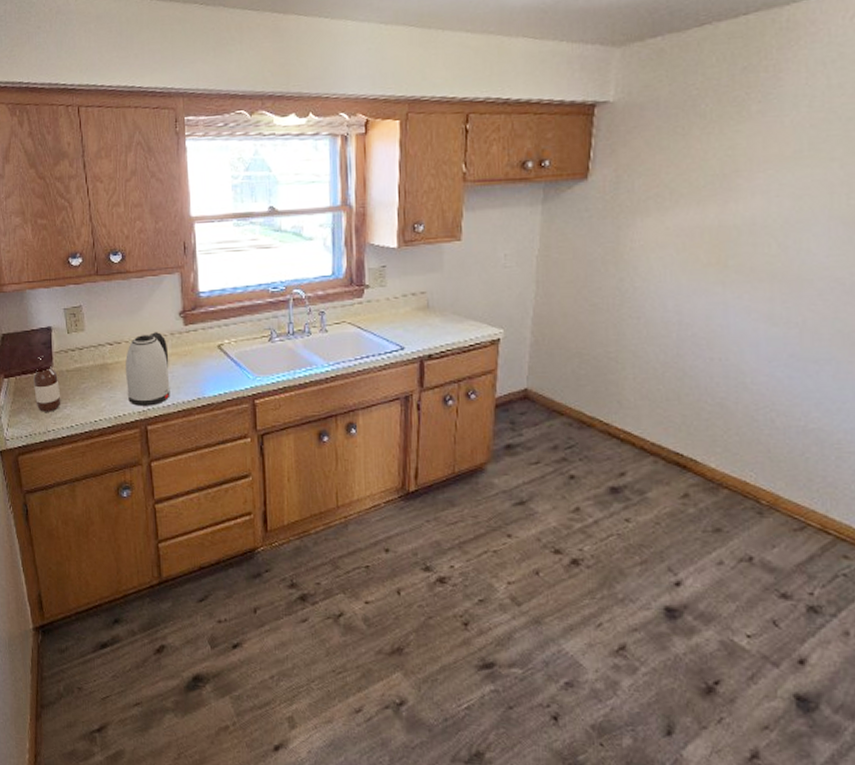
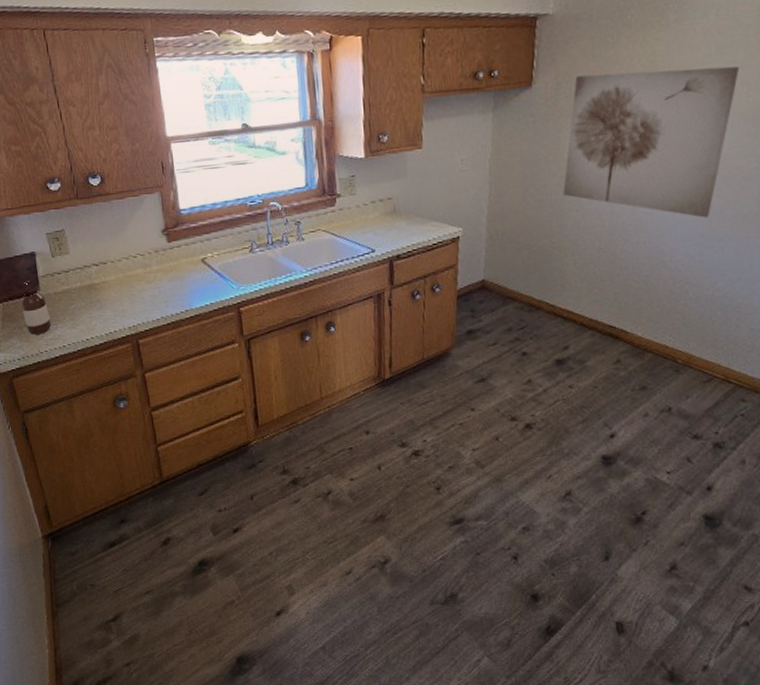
kettle: present [125,332,170,406] -> none [112,250,159,322]
wall art: none [622,163,839,335] -> present [563,66,740,218]

